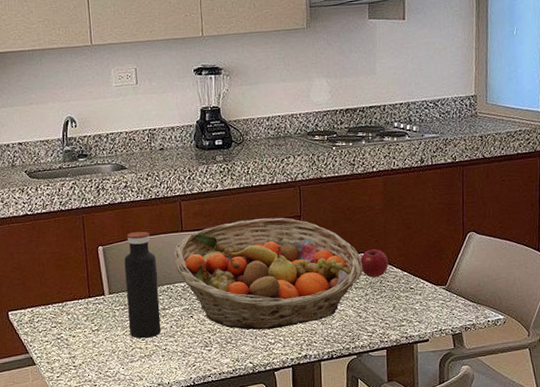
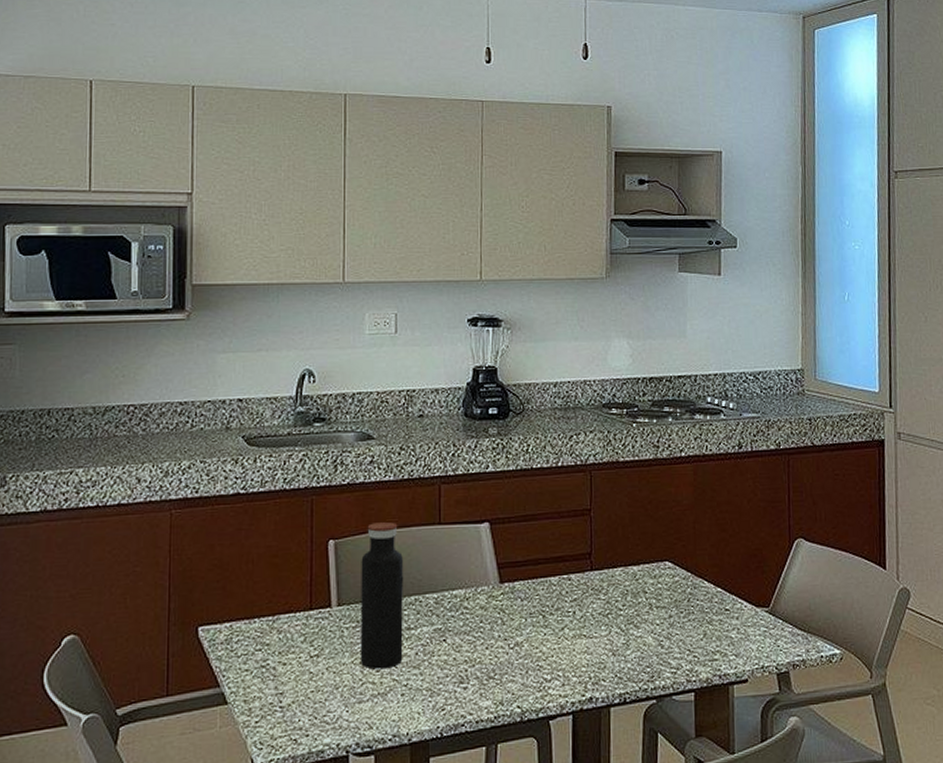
fruit basket: present [174,217,363,330] -> none [428,510,667,662]
apple: present [360,249,389,278] -> none [663,556,699,595]

